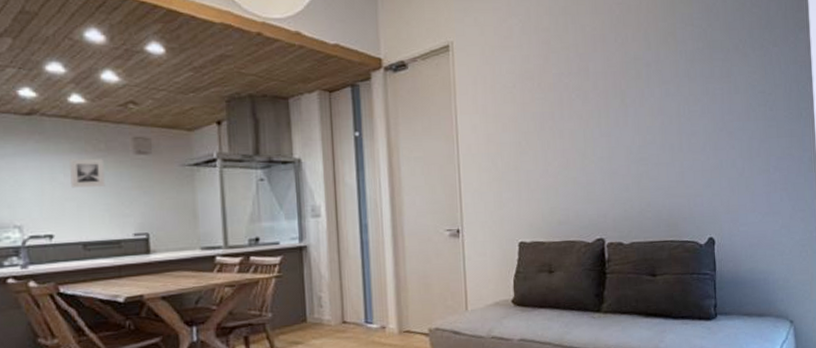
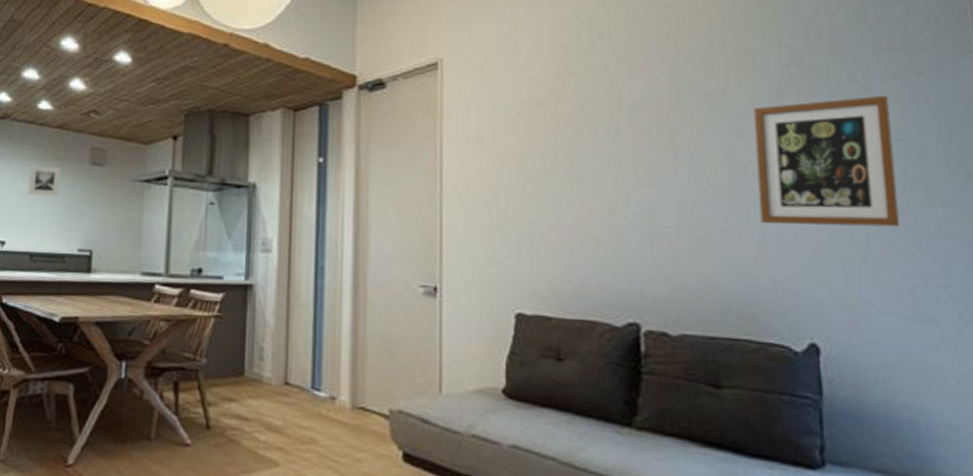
wall art: none [676,60,762,158] -> present [753,95,900,227]

